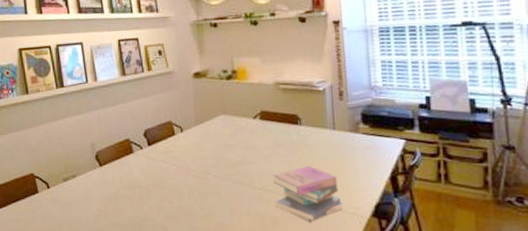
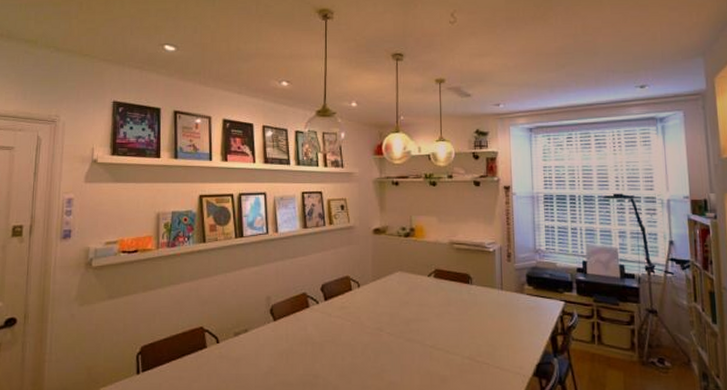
books: present [273,165,343,222] -> none [444,324,507,381]

